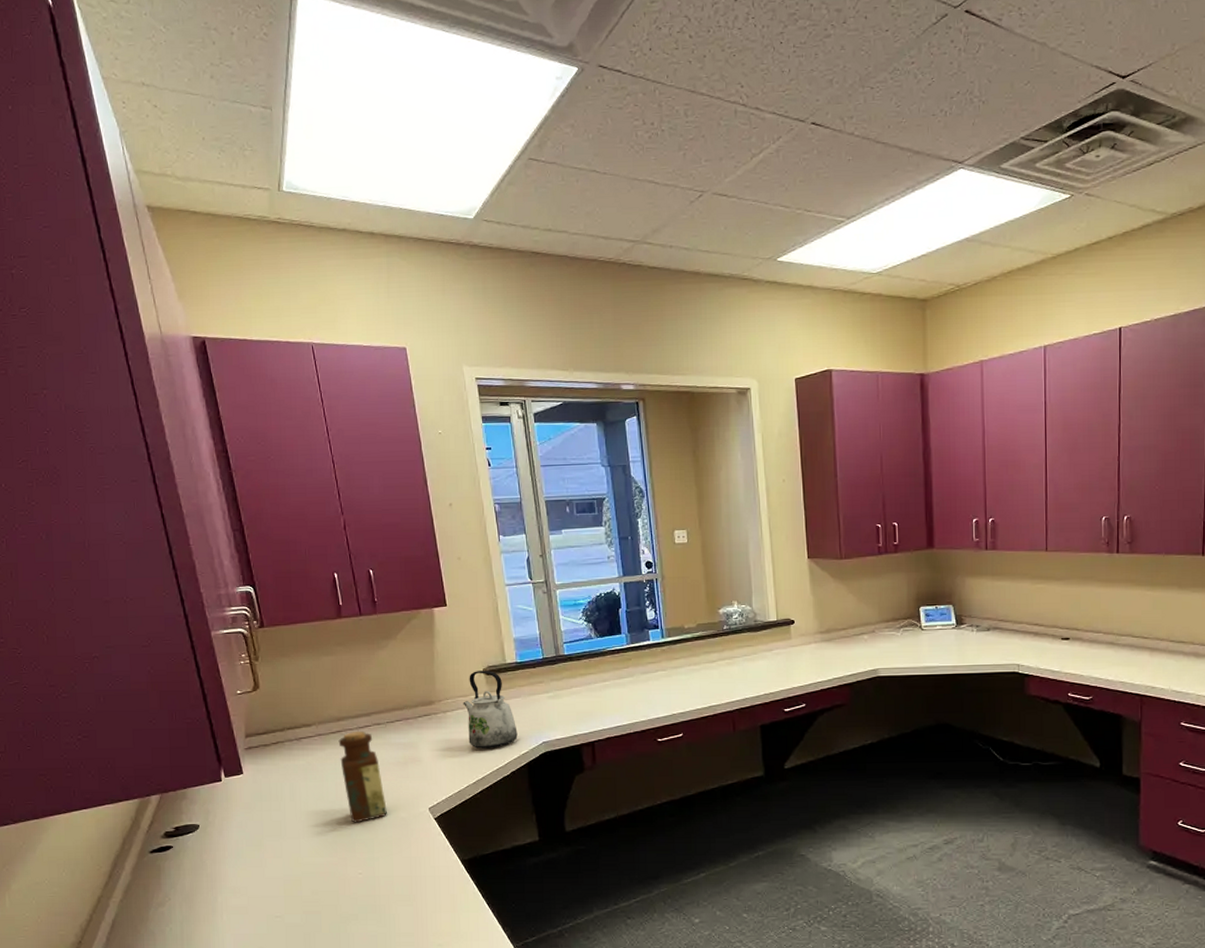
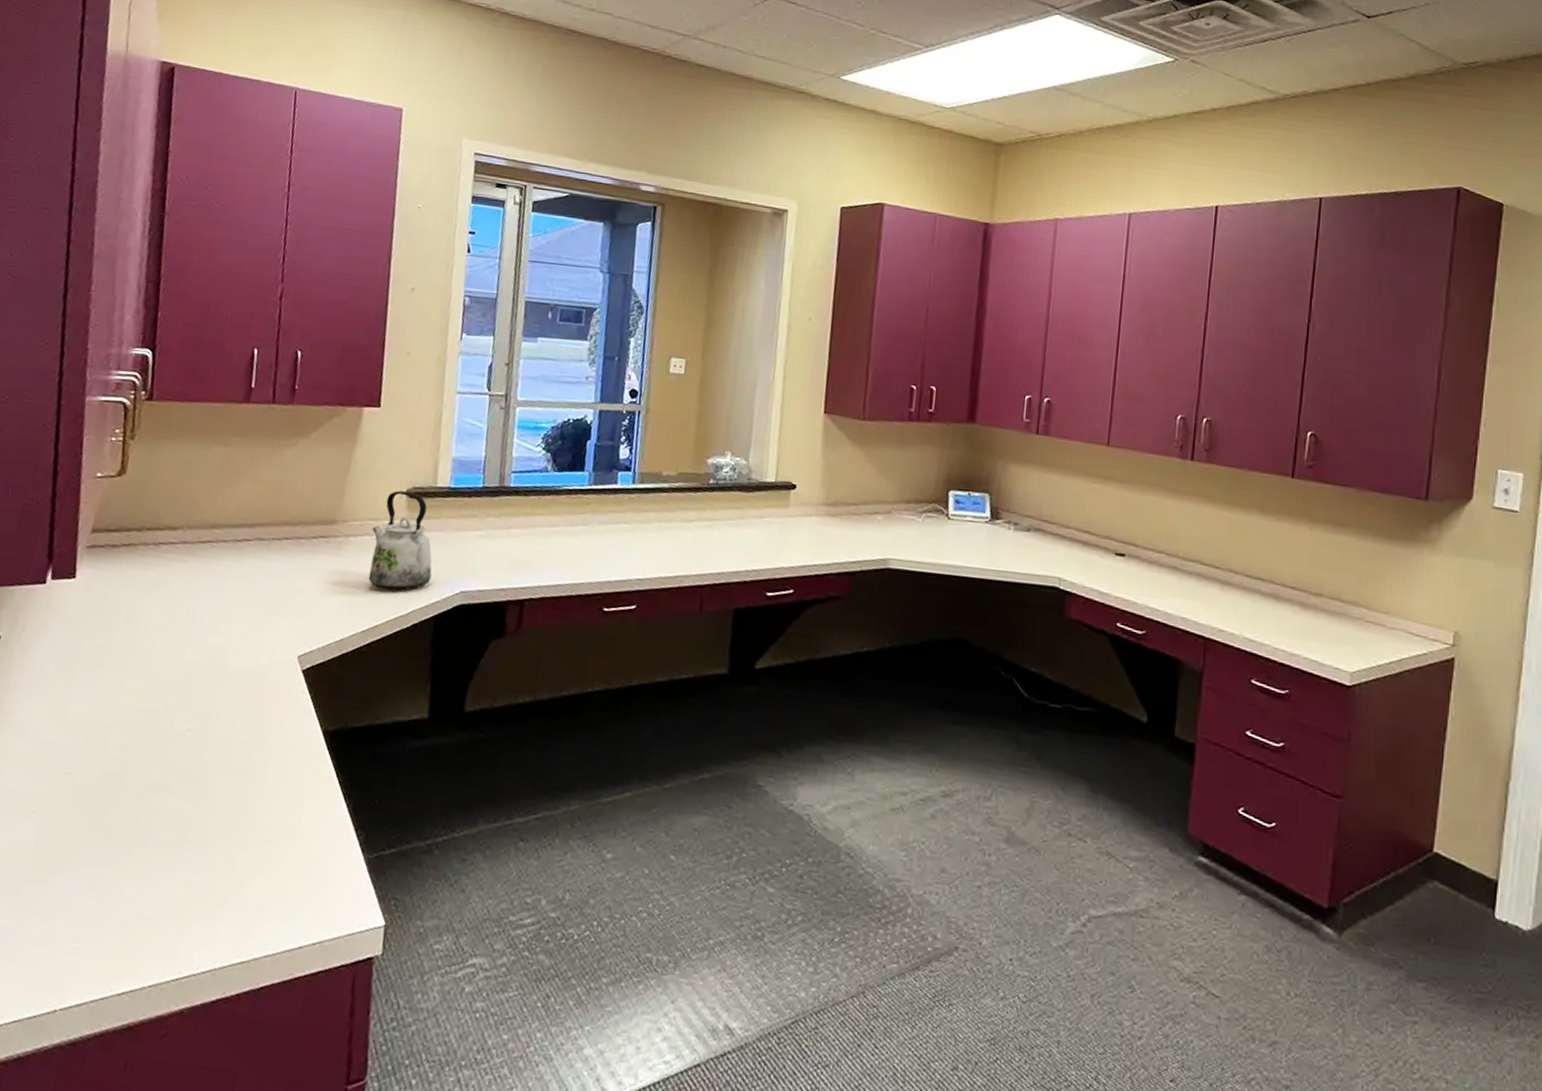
bottle: present [338,730,387,823] -> none [196,544,250,663]

